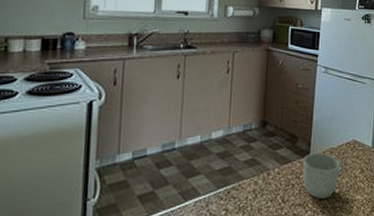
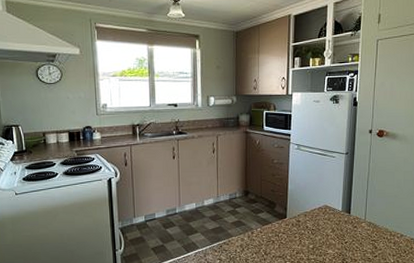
mug: present [303,152,344,199] -> none [281,216,316,252]

